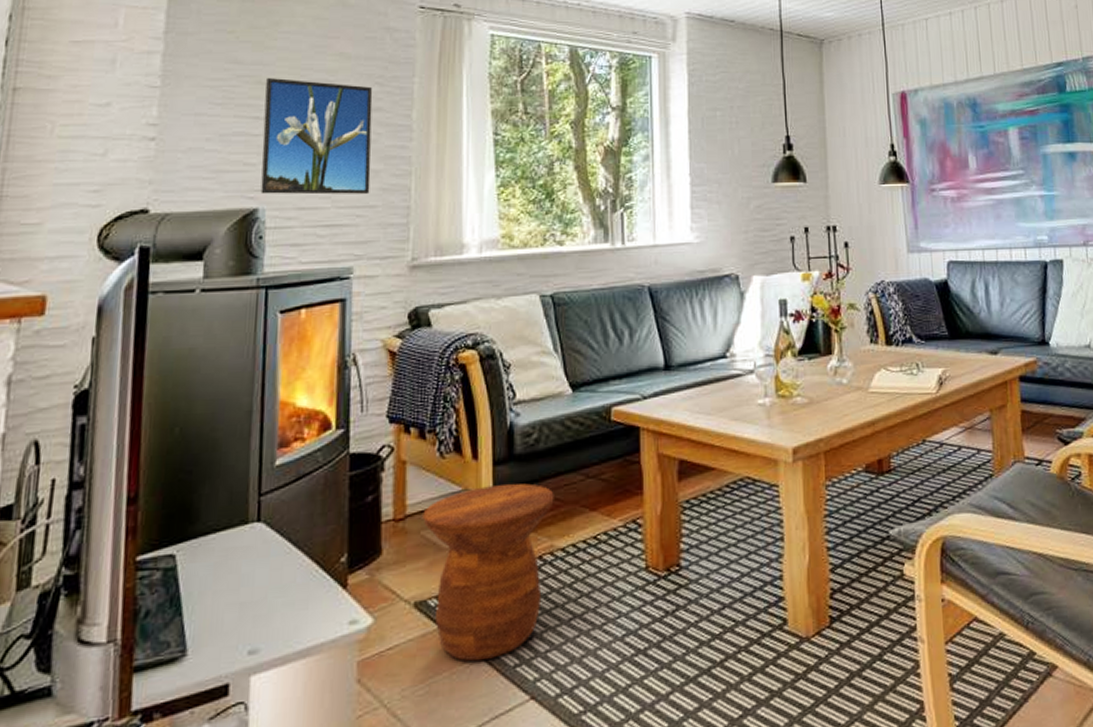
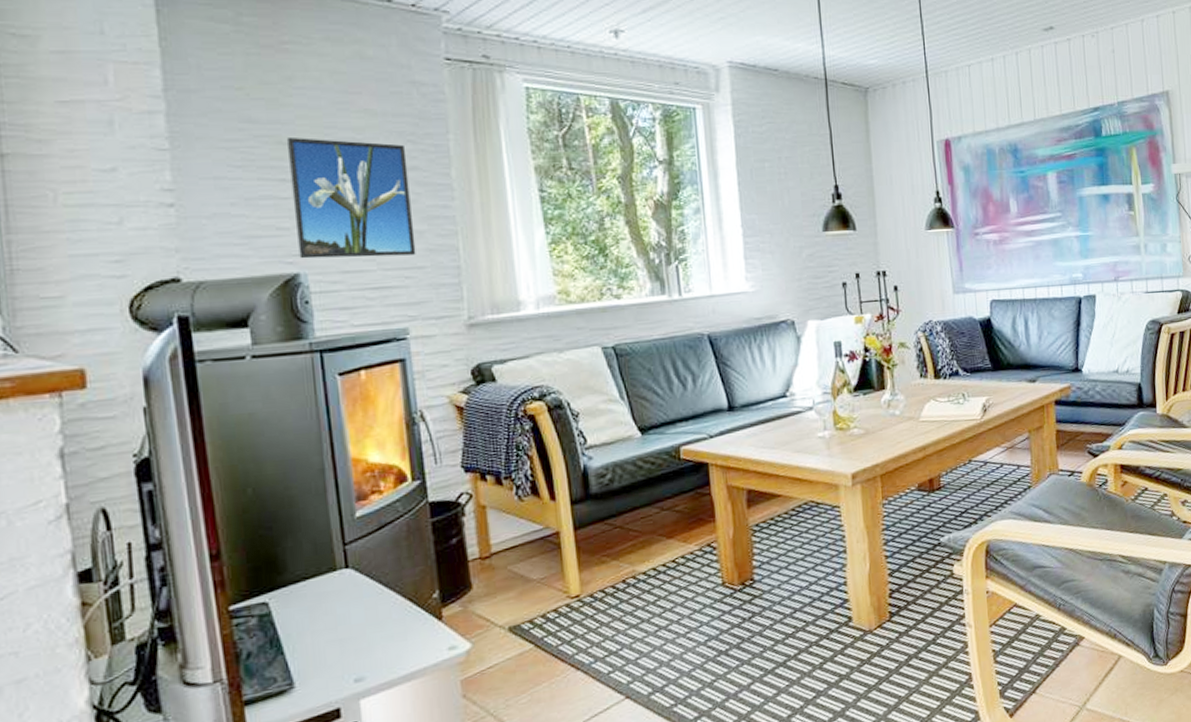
side table: present [423,483,554,662] -> none [508,518,632,673]

